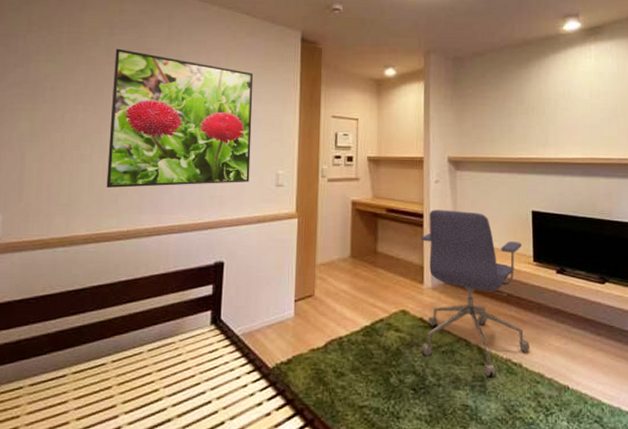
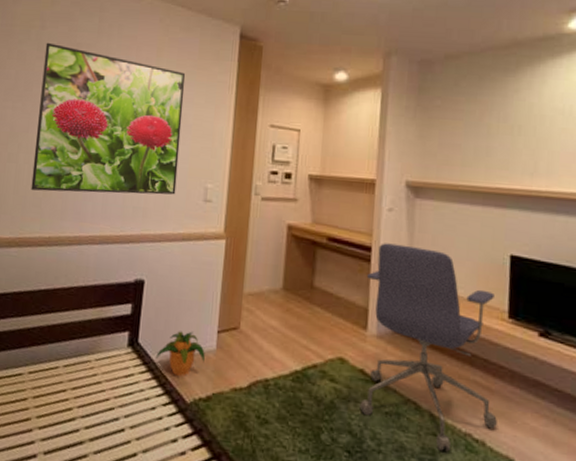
potted plant: none [239,303,284,345] -> present [156,331,205,376]

